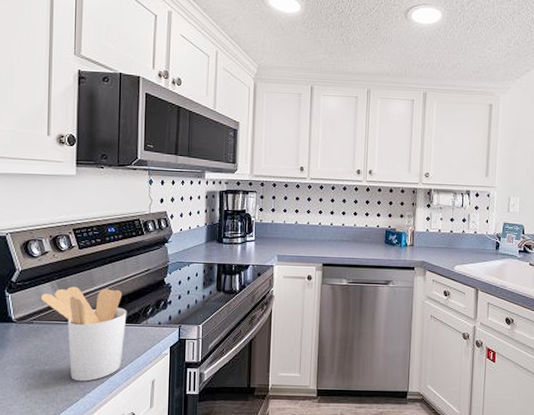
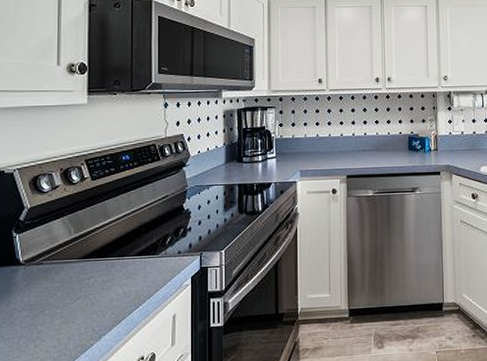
utensil holder: present [40,286,127,382] -> none [50,220,144,324]

